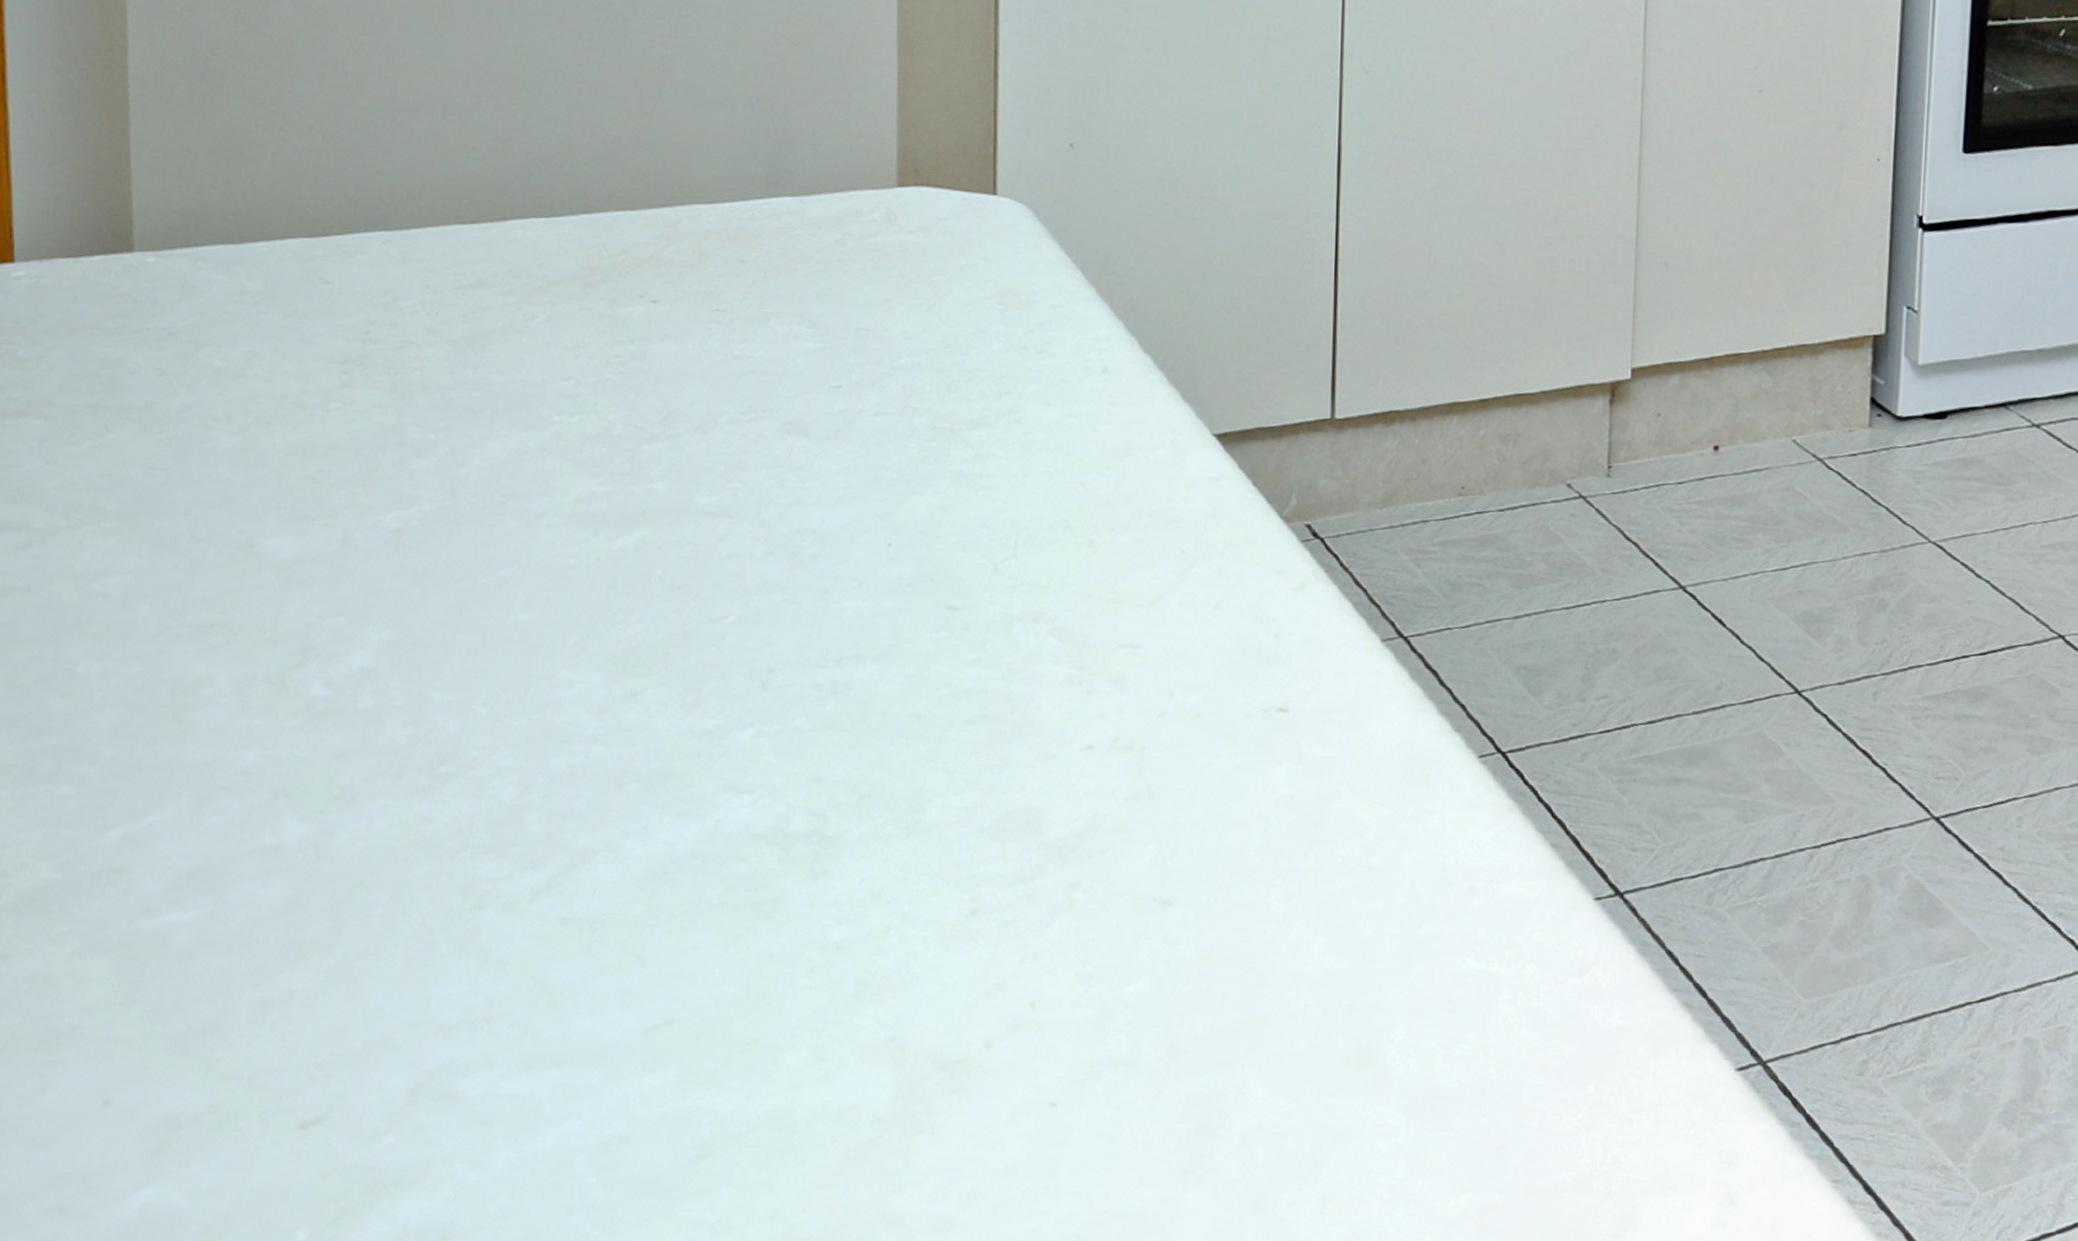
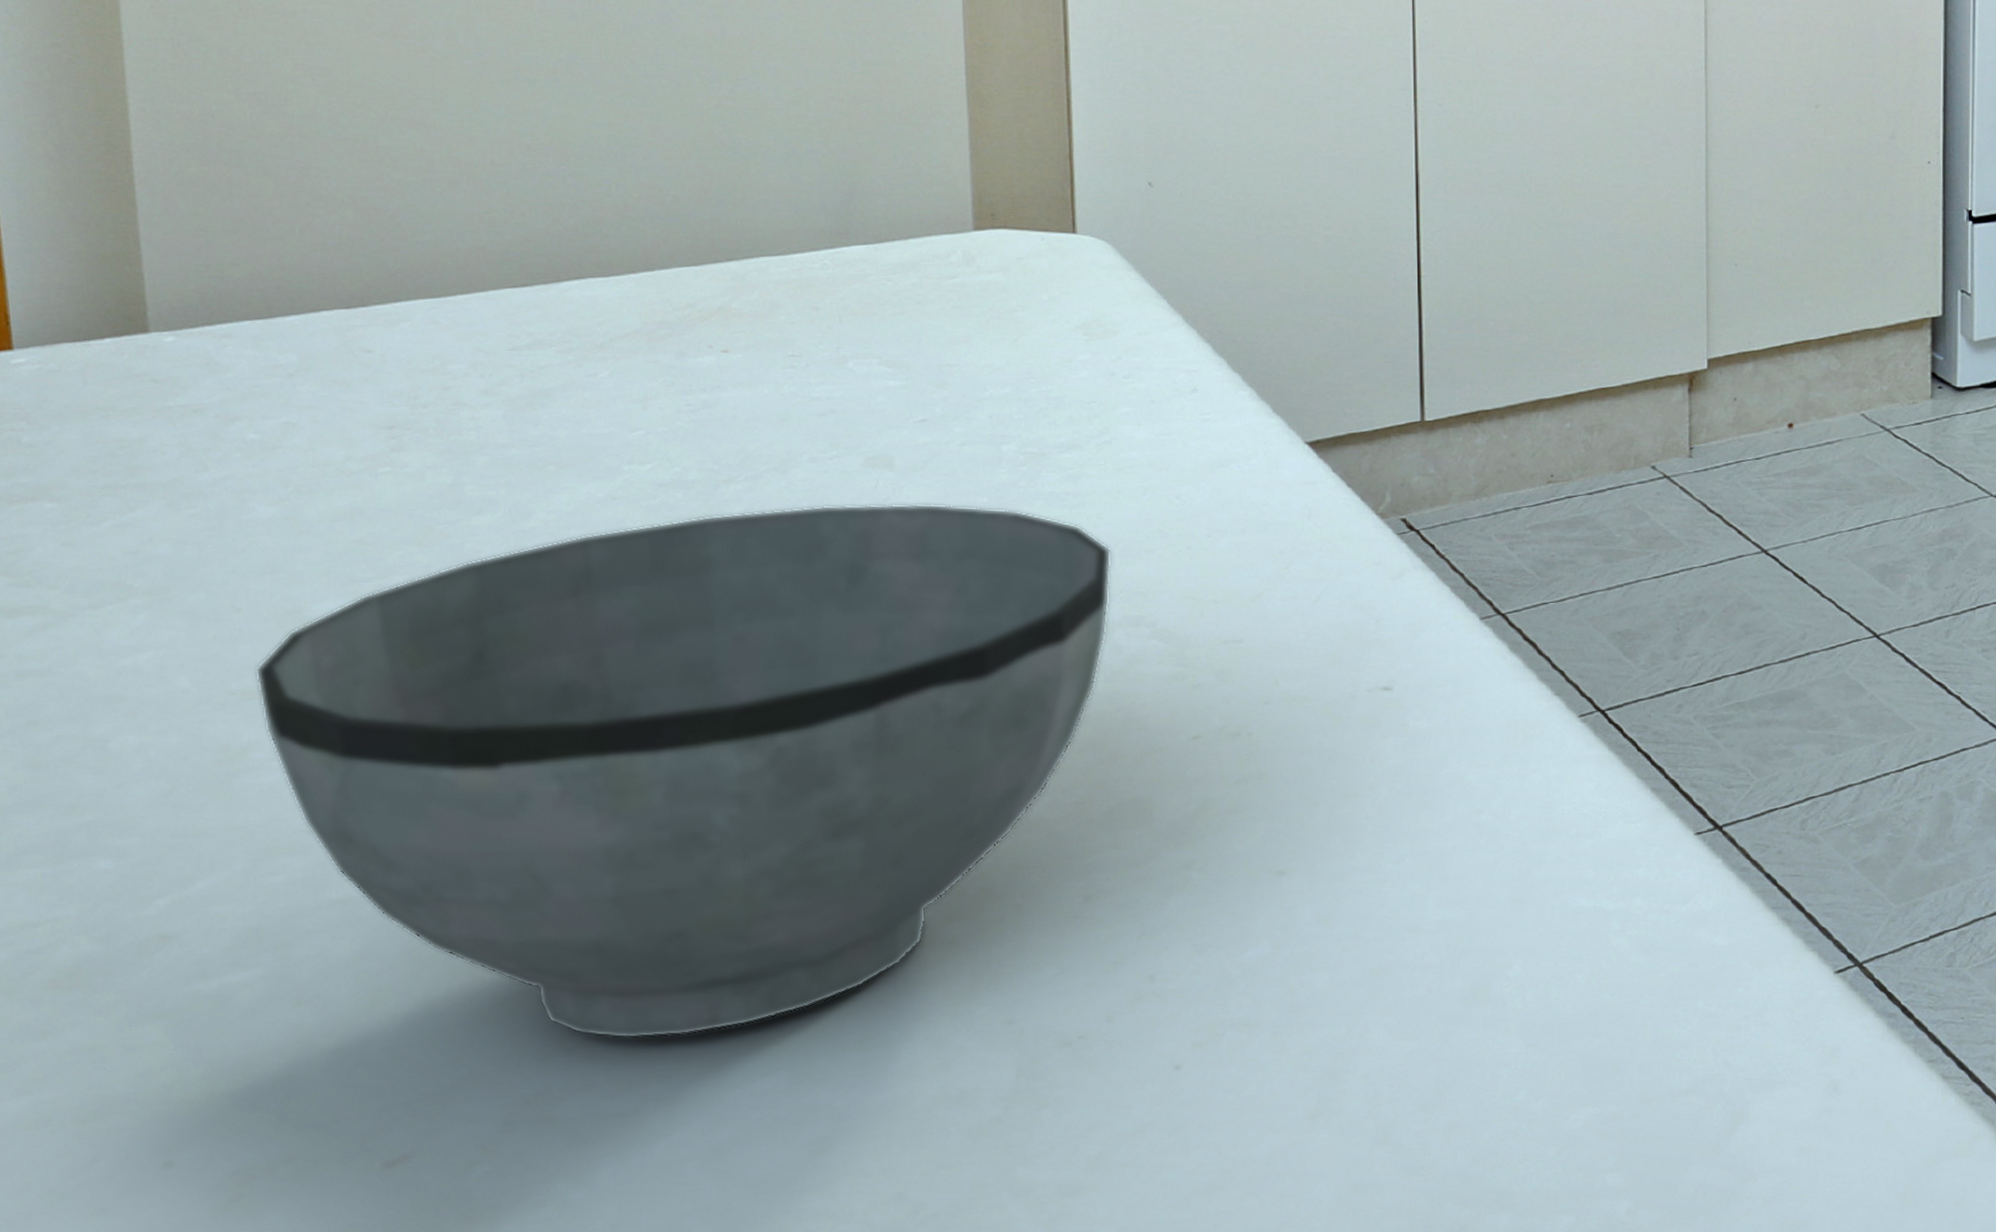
bowl: none [210,470,1015,1021] -> present [255,503,1112,1039]

